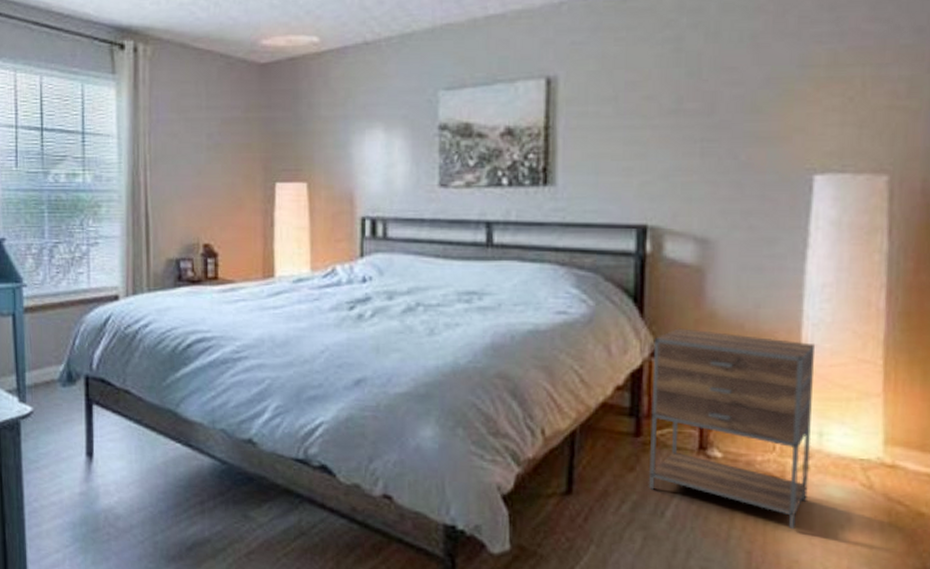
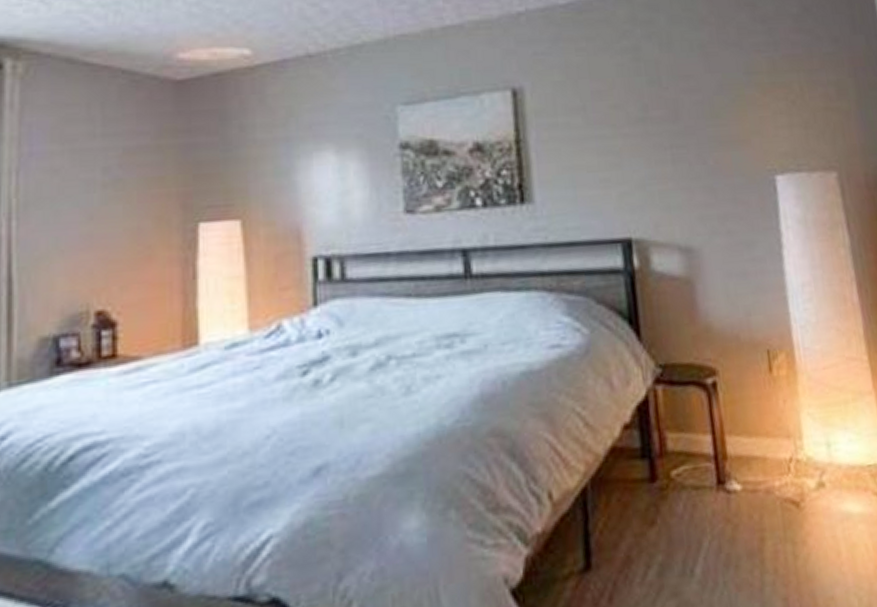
nightstand: present [648,328,816,530] -> none [655,346,830,561]

